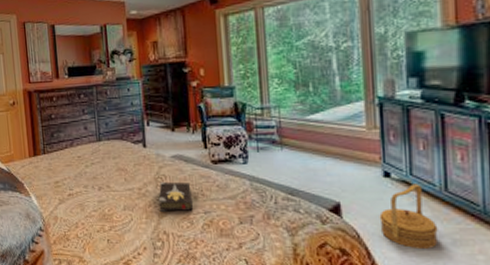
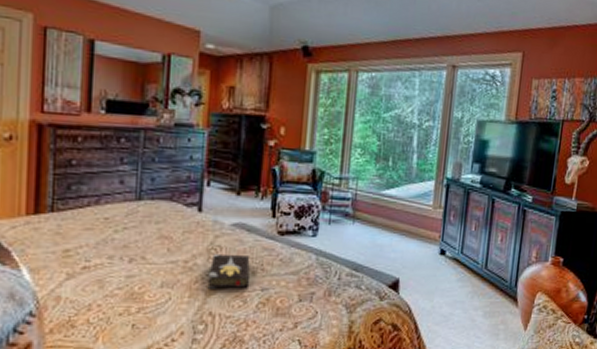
basket: present [379,183,438,249] -> none [430,261,475,321]

